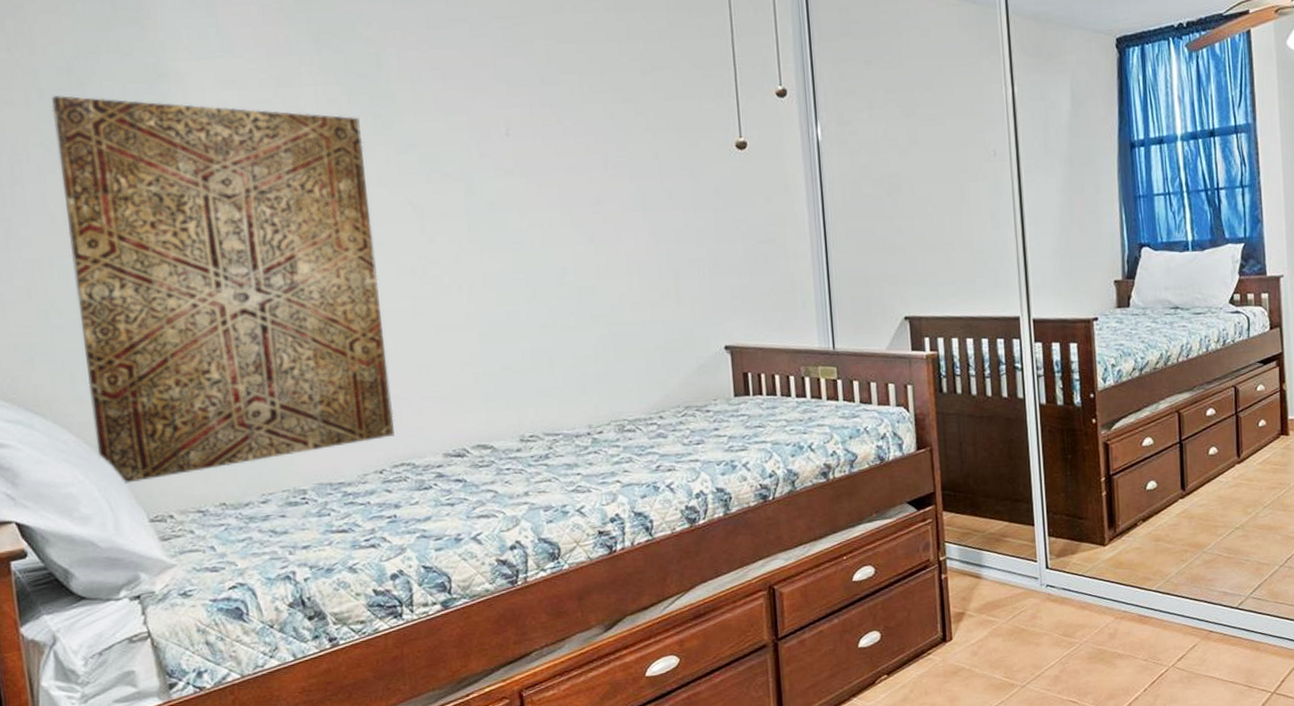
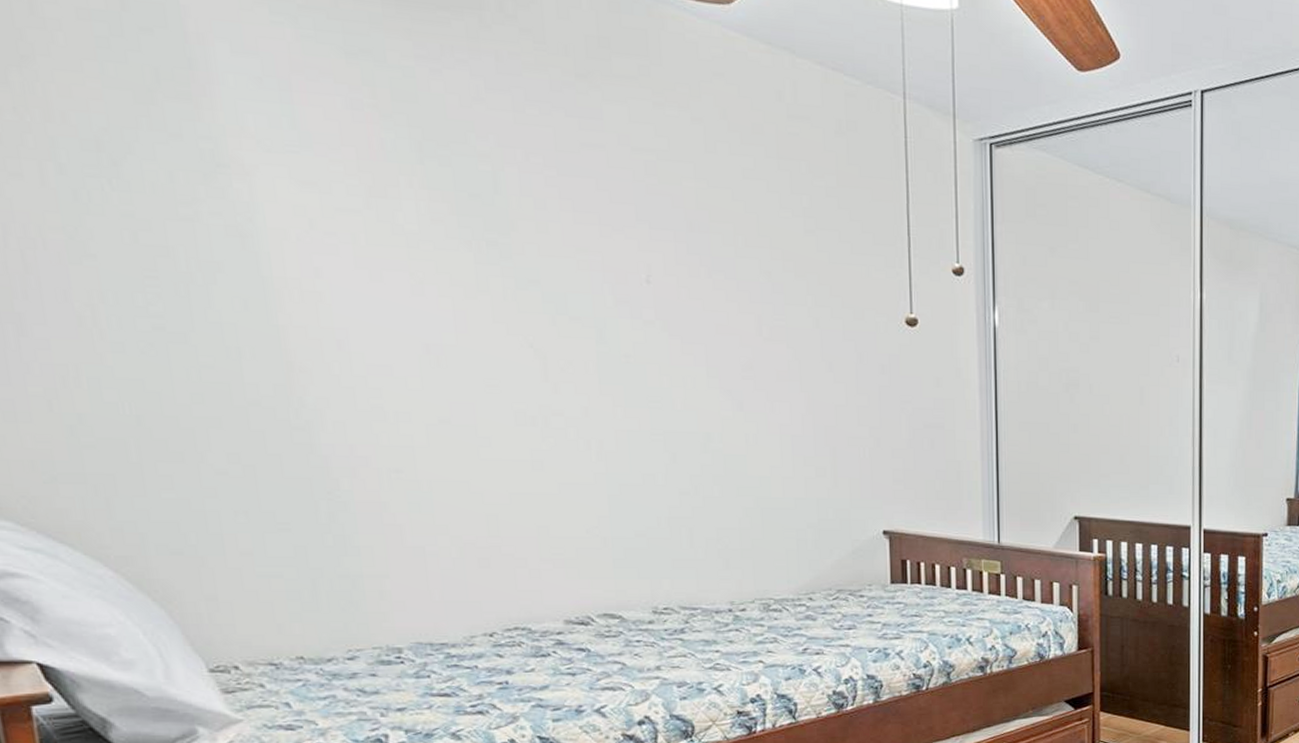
wall art: present [50,96,395,484] -> none [73,173,508,628]

